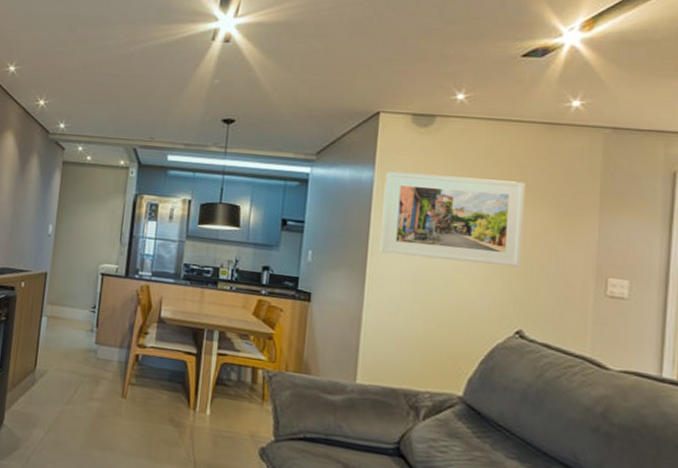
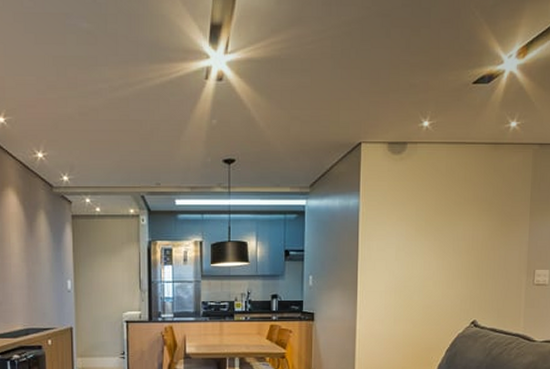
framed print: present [380,172,526,267] -> none [367,197,477,271]

